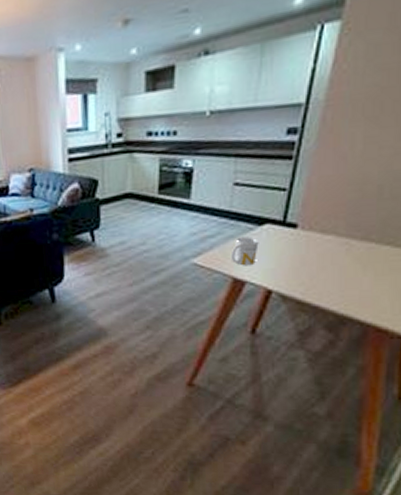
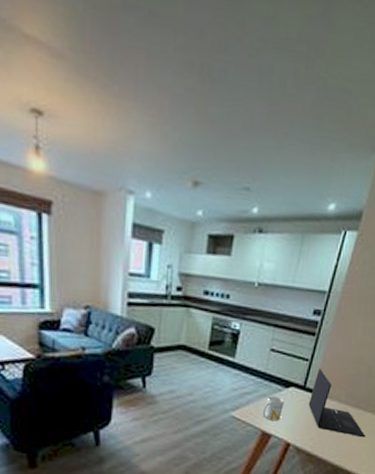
laptop: none [292,198,383,278] -> present [308,369,366,438]

